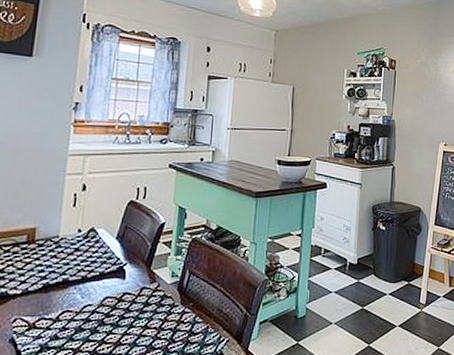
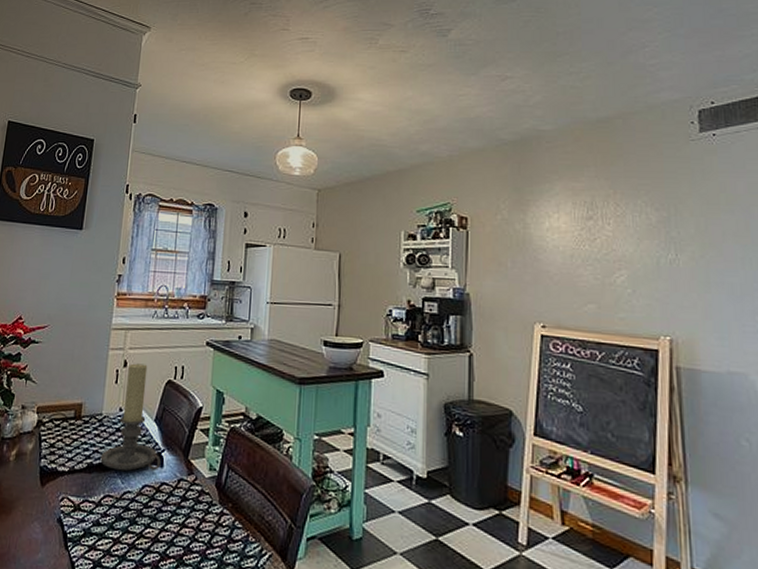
candle holder: none [57,187,123,287] -> present [100,363,161,472]

